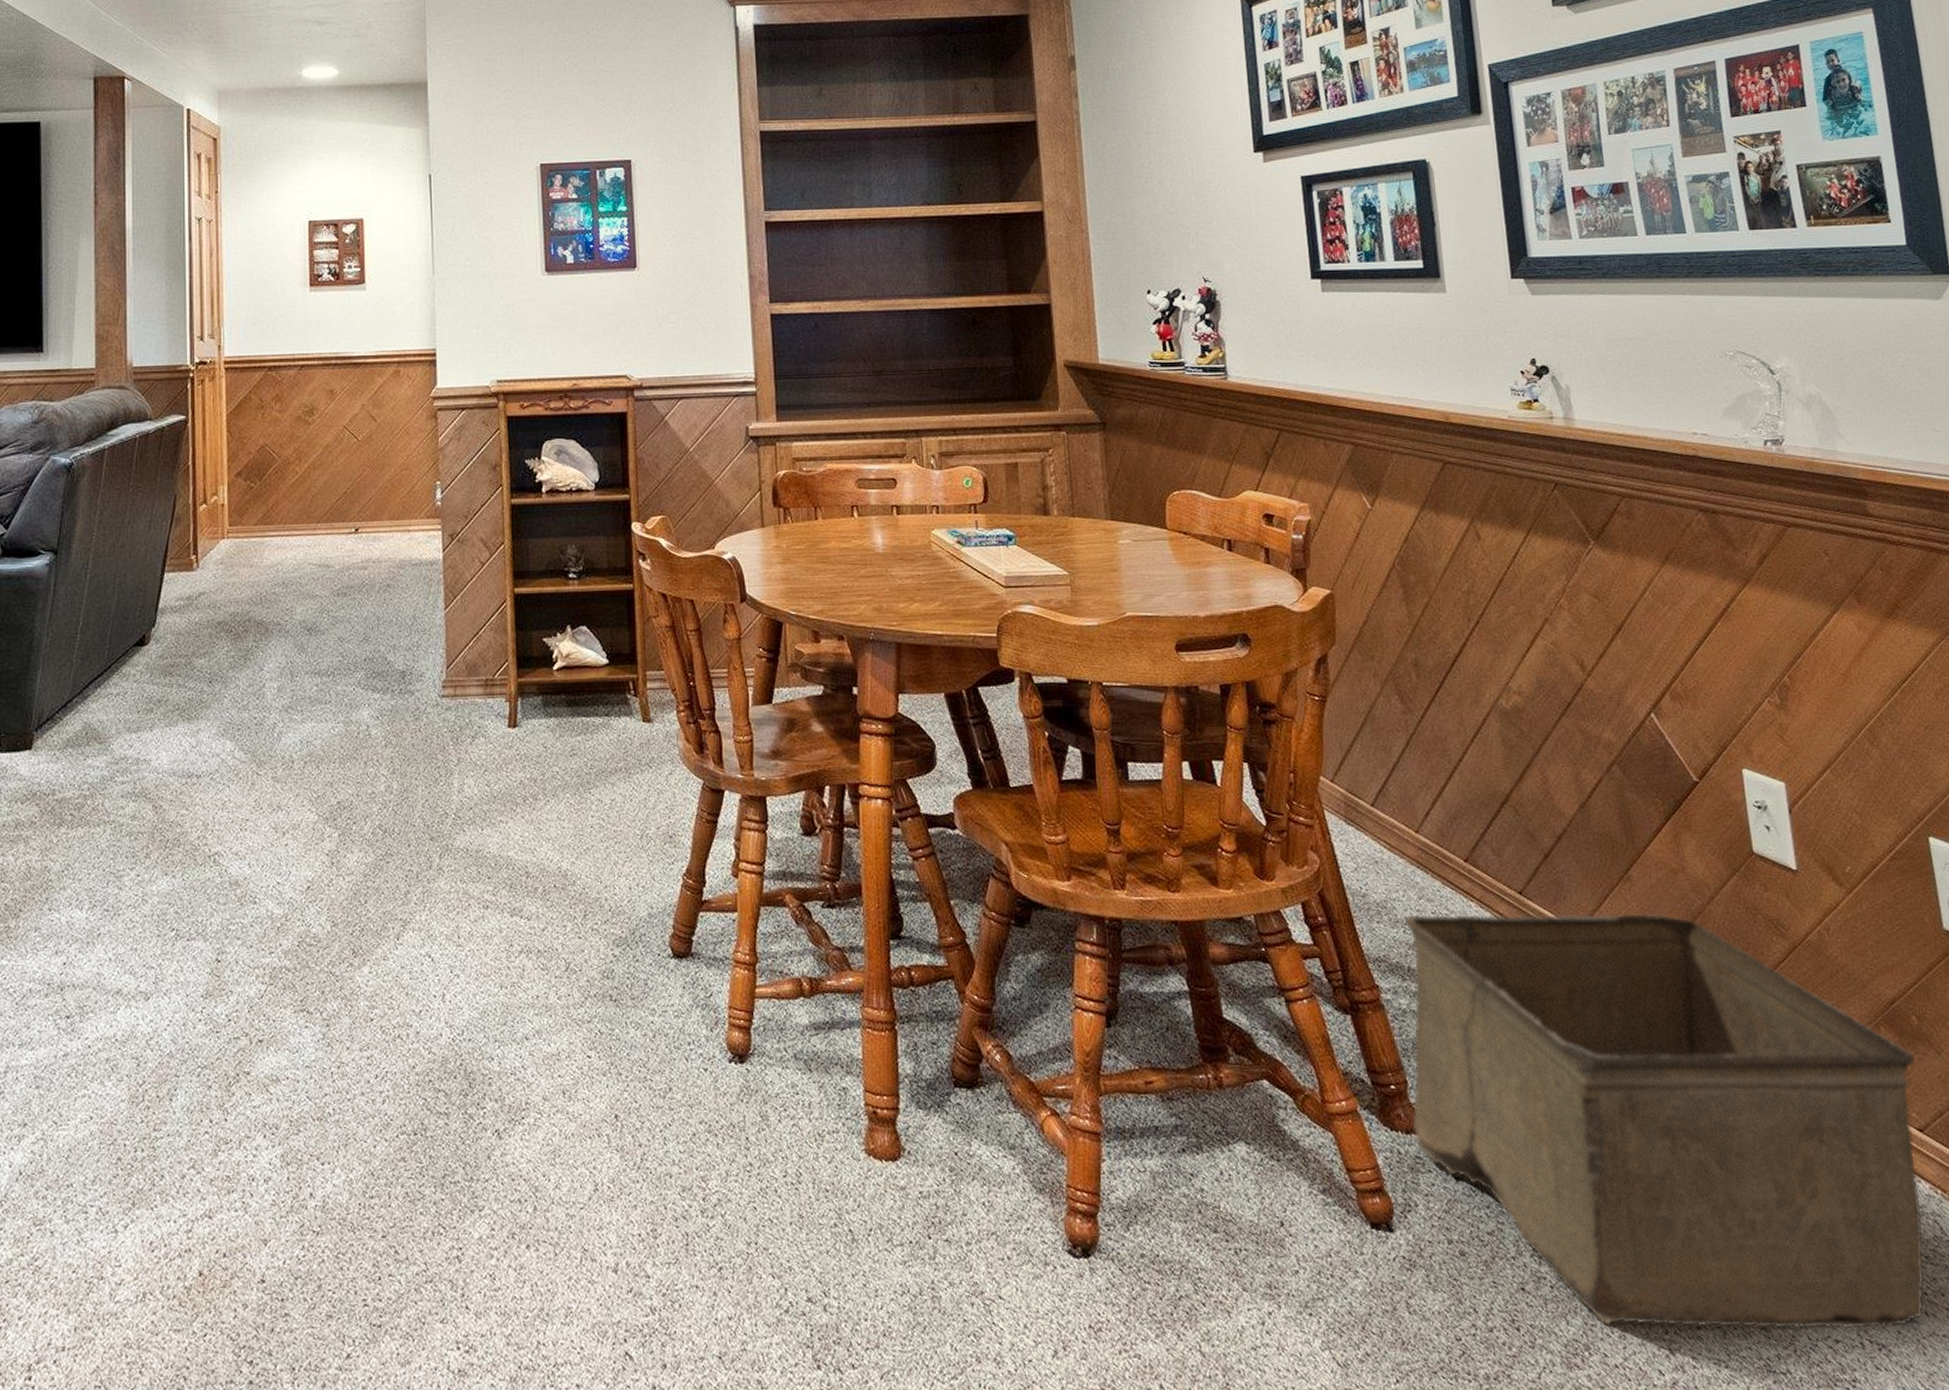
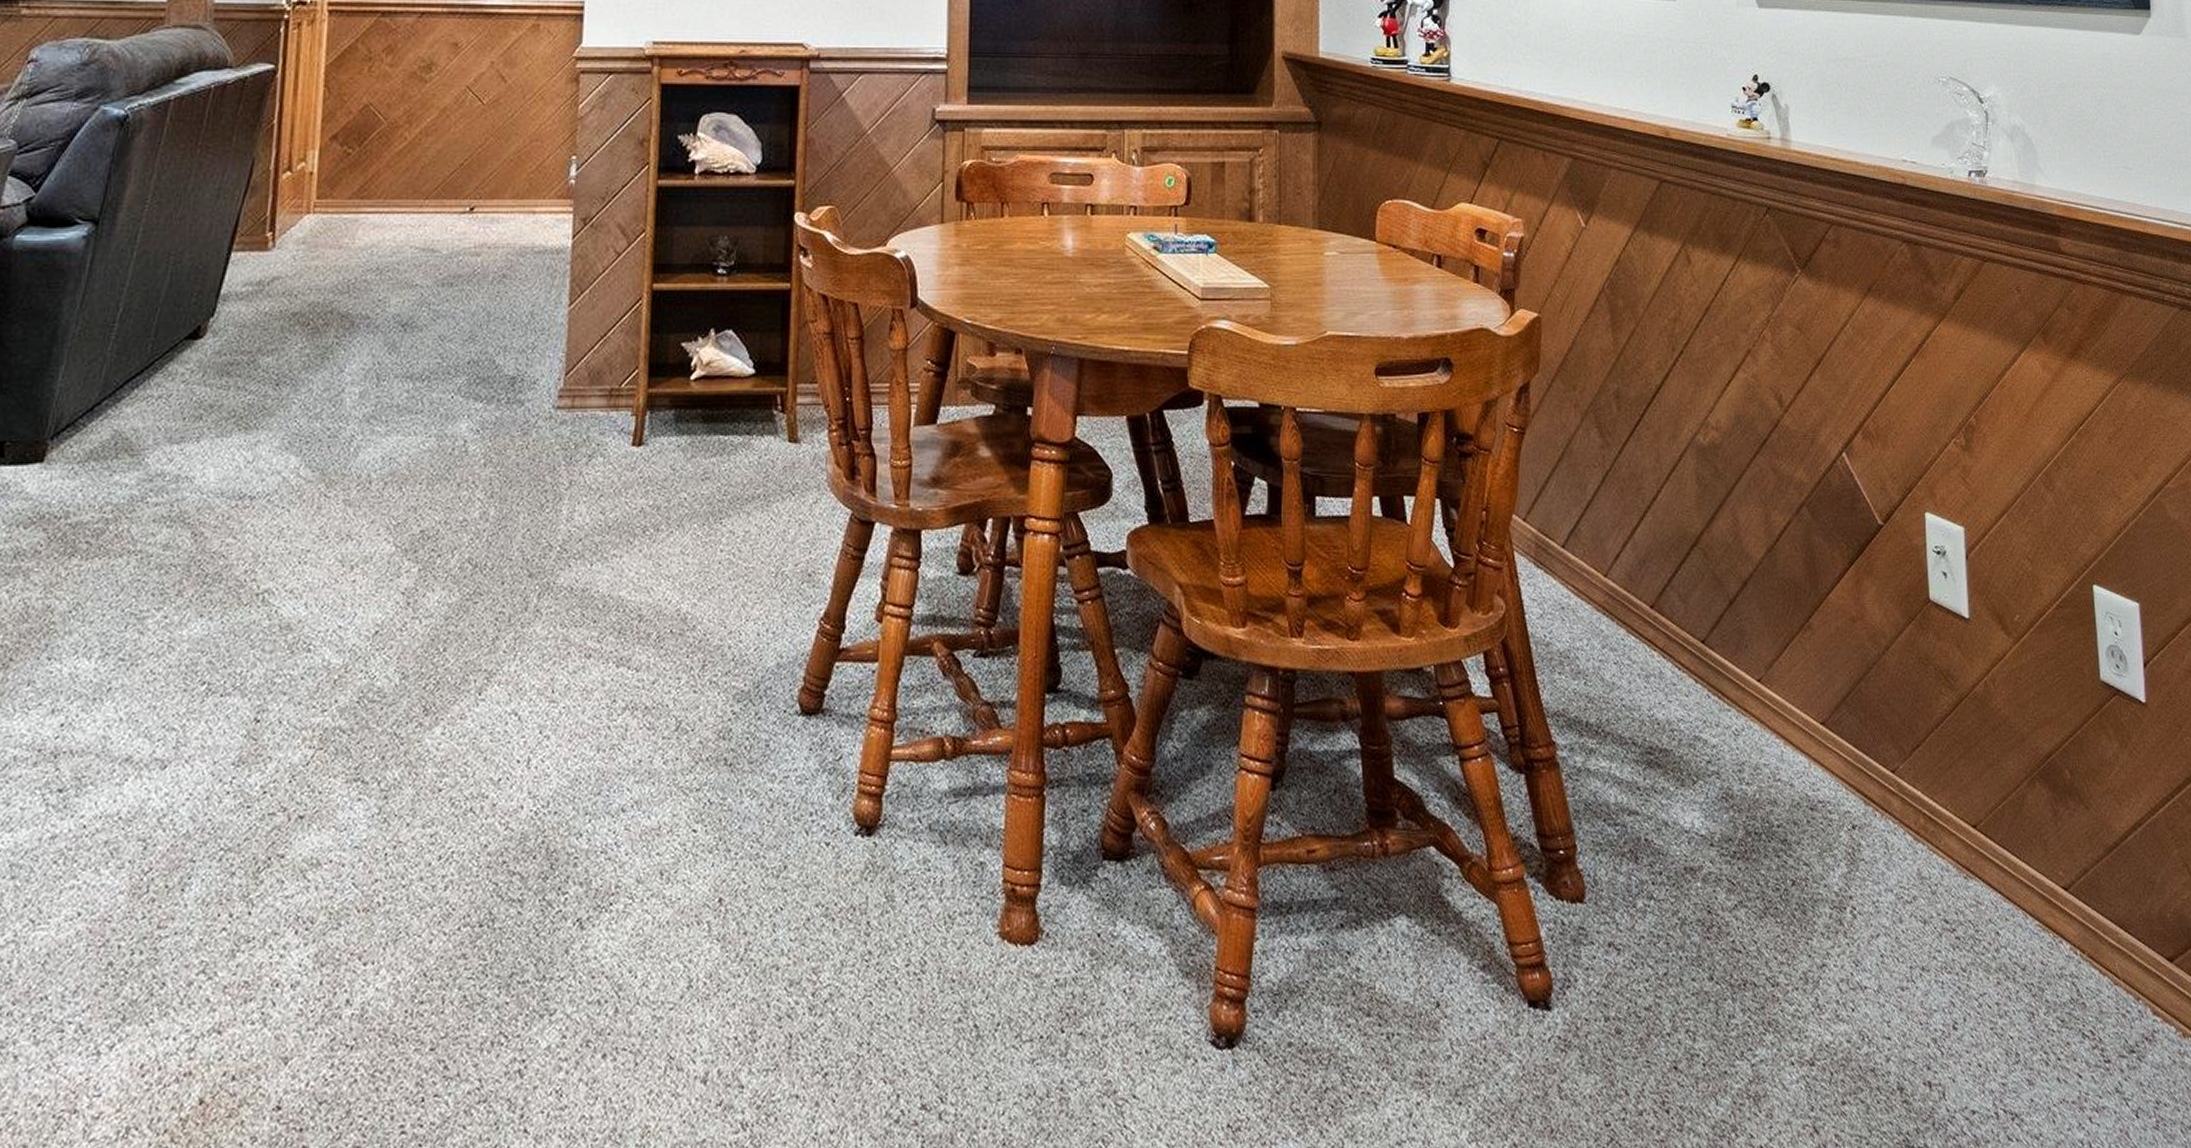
storage bin: present [1404,913,1925,1330] -> none [1578,663,2065,1104]

